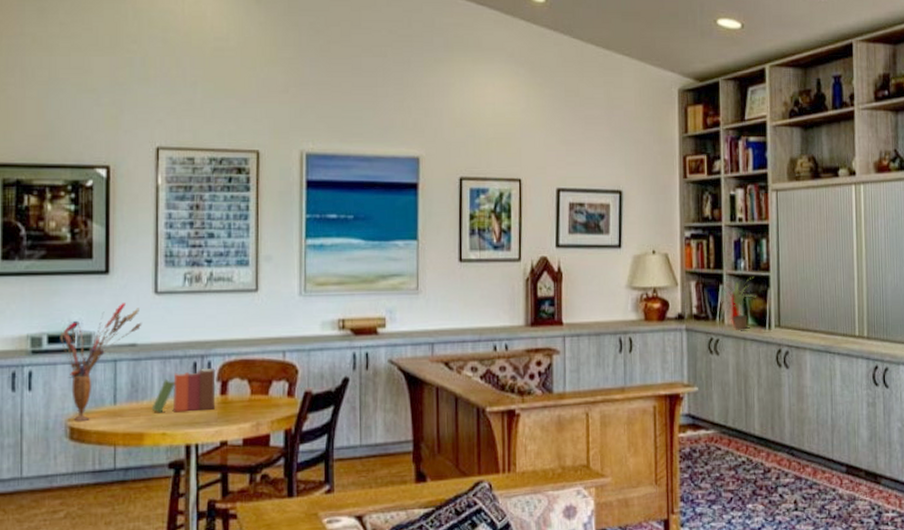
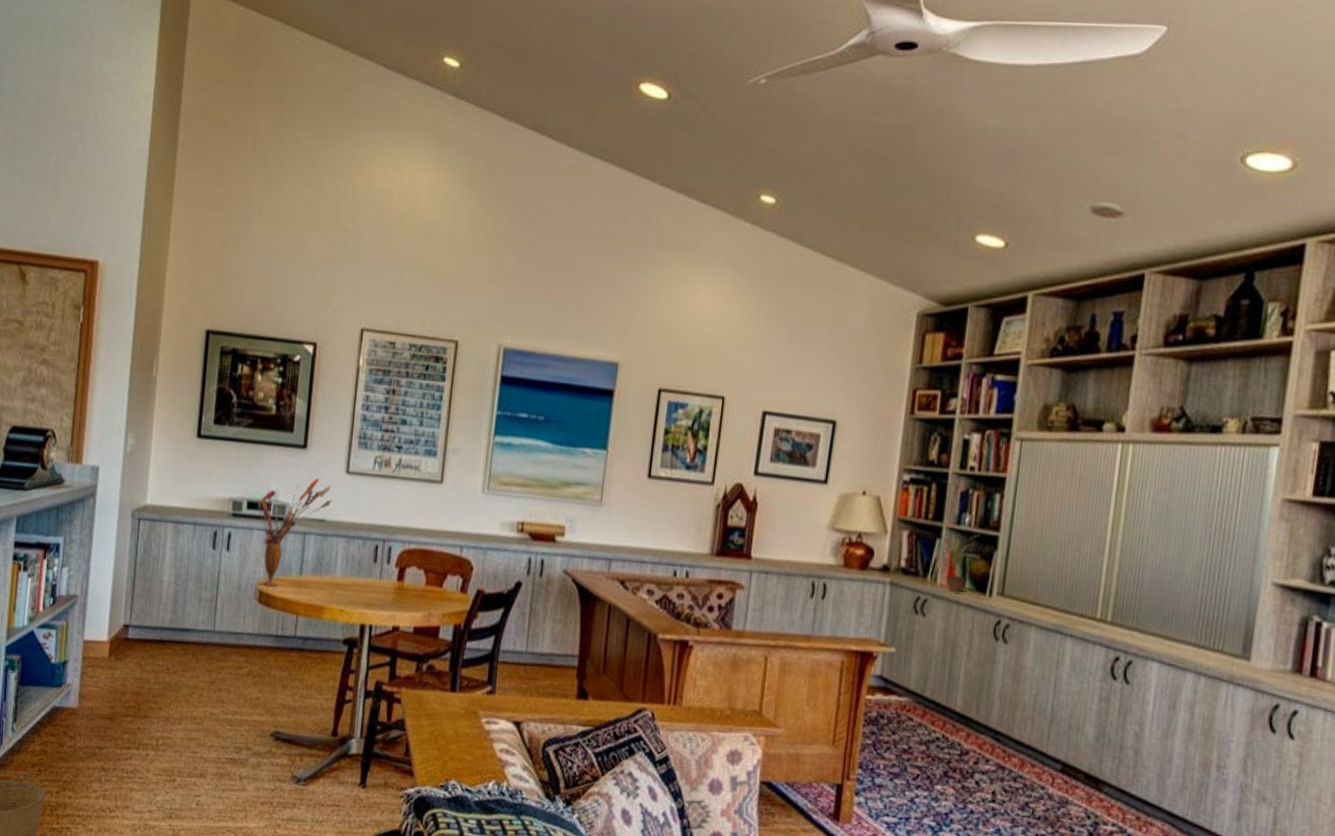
books: present [151,367,216,413] -> none [333,552,395,594]

